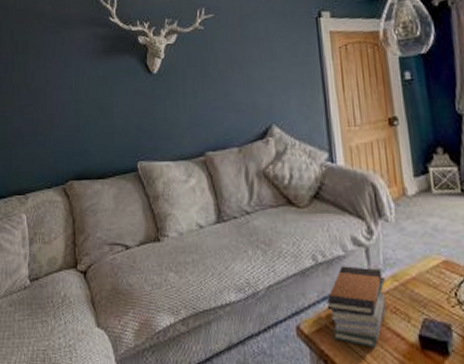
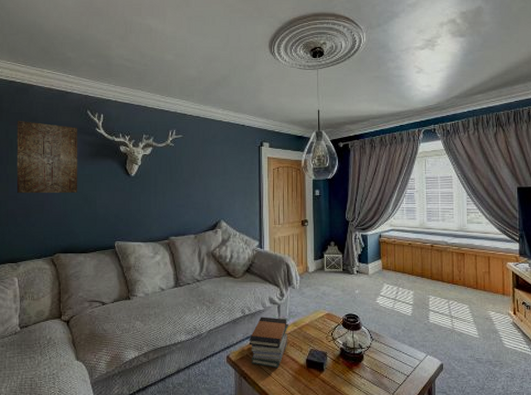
wall art: none [22,17,91,107] -> present [16,120,78,194]

